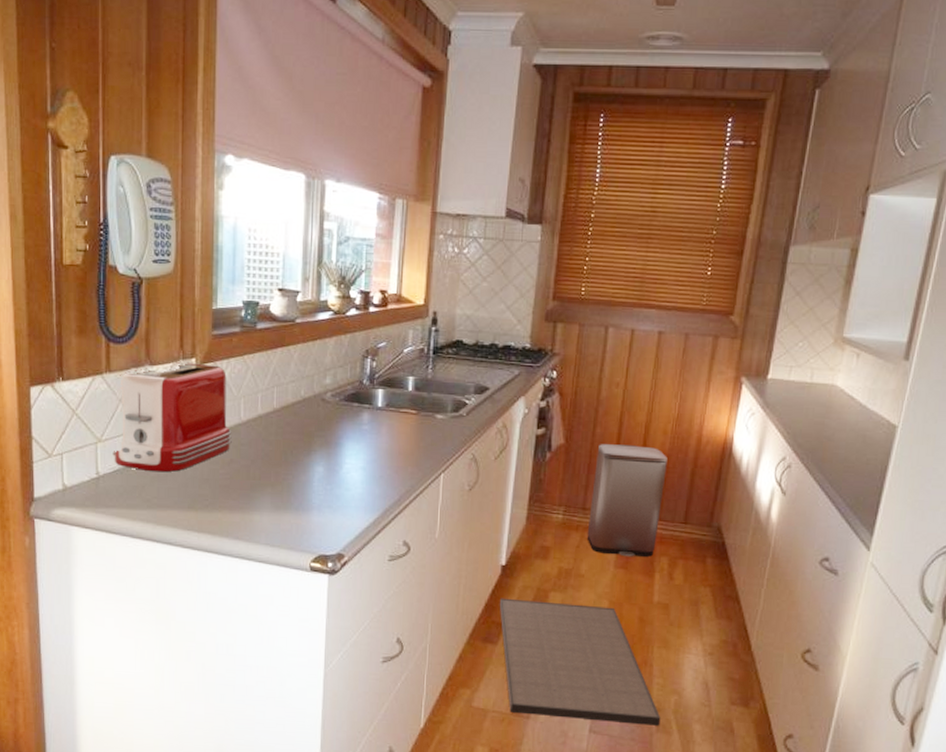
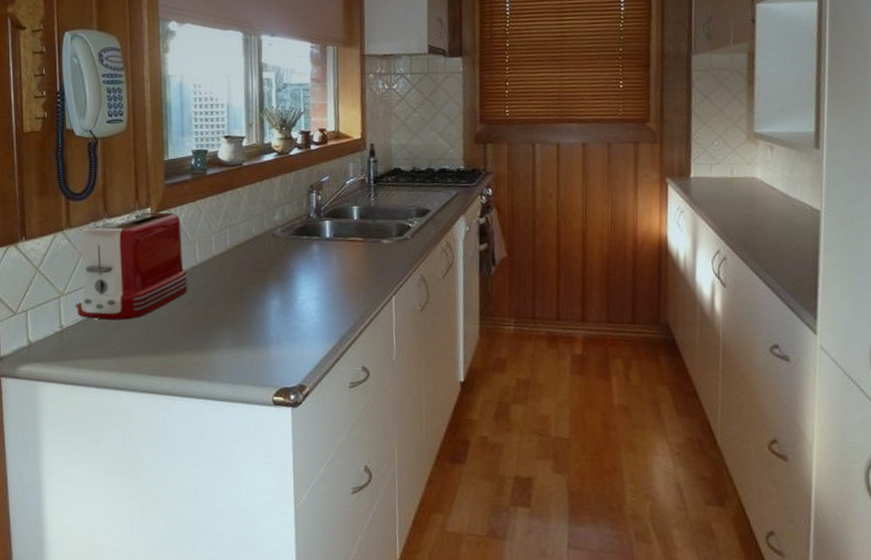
doormat: present [499,598,661,726] -> none [462,414,639,535]
pedal bin: present [586,444,669,557] -> none [539,252,609,362]

